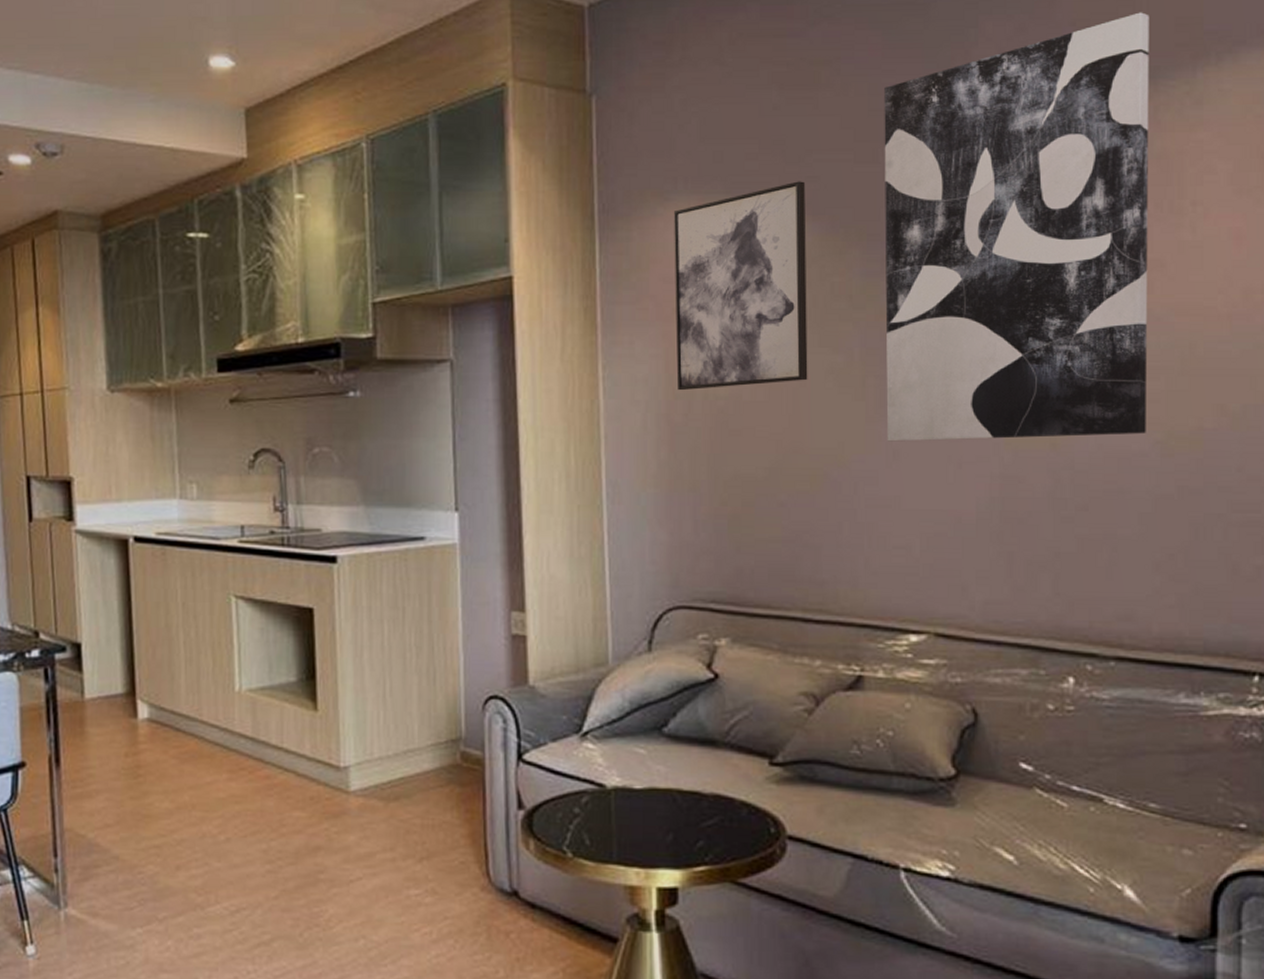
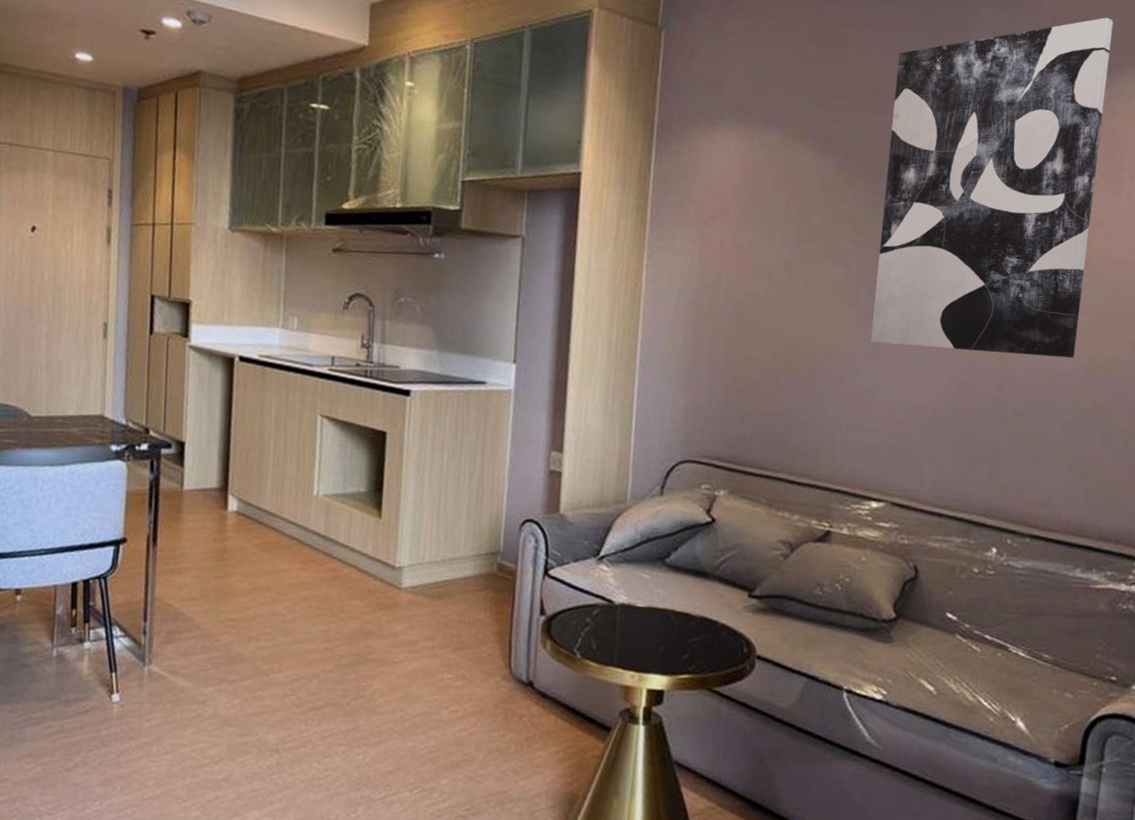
wall art: present [673,181,808,391] -> none [707,121,828,286]

